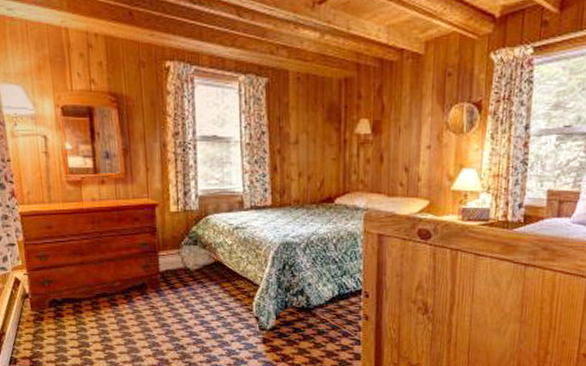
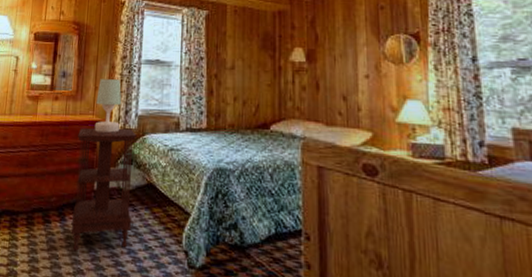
side table: none [134,210,202,328] -> present [70,128,137,252]
table lamp: none [149,159,179,215] -> present [94,79,122,133]

